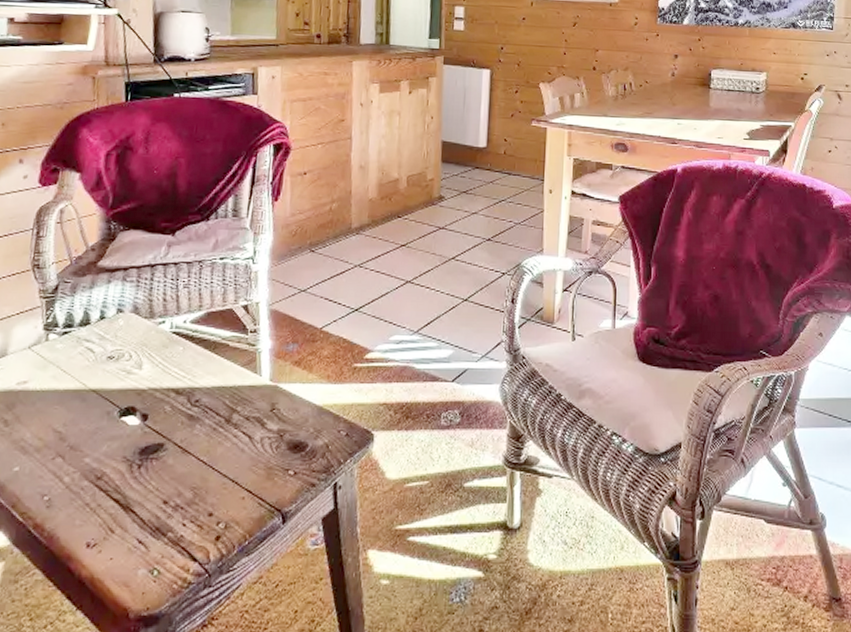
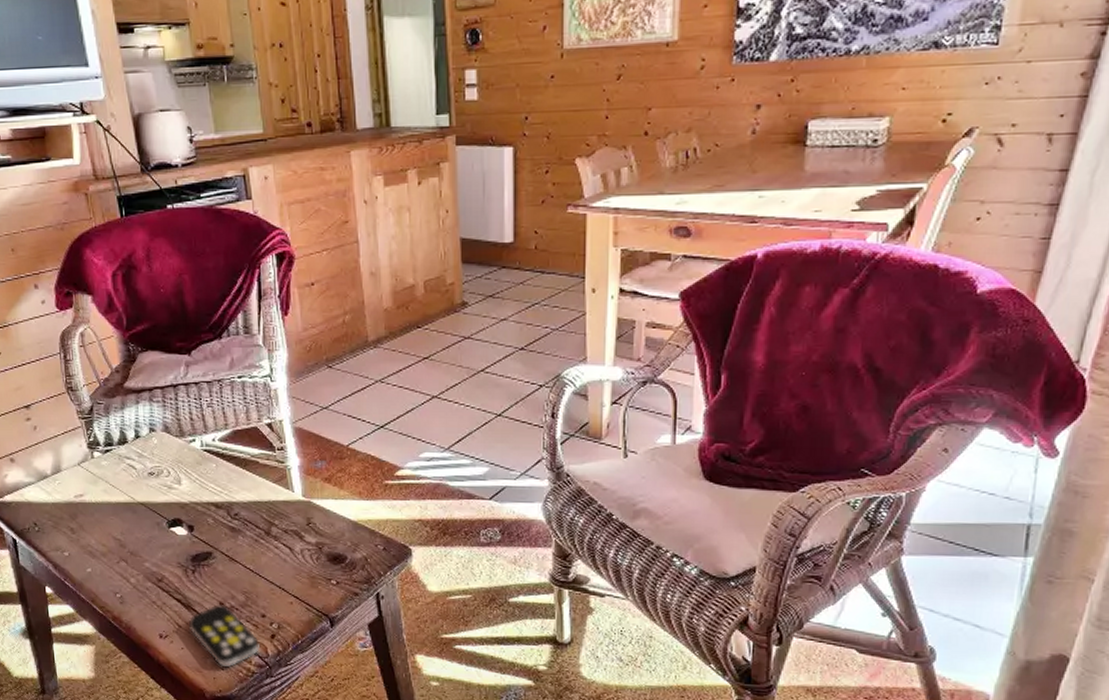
remote control: none [123,504,202,579] -> present [188,604,260,668]

